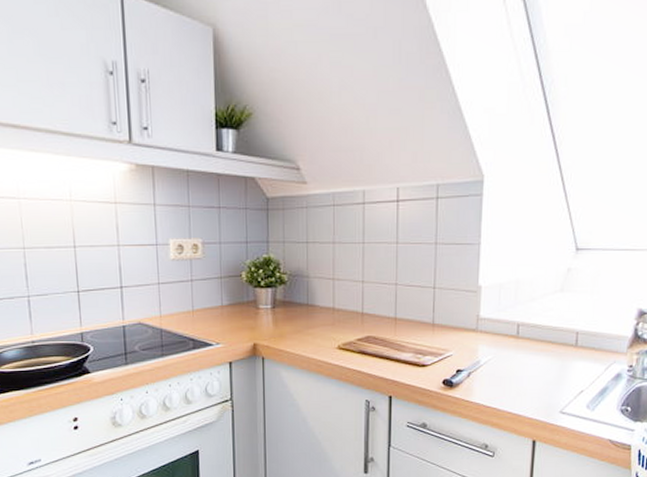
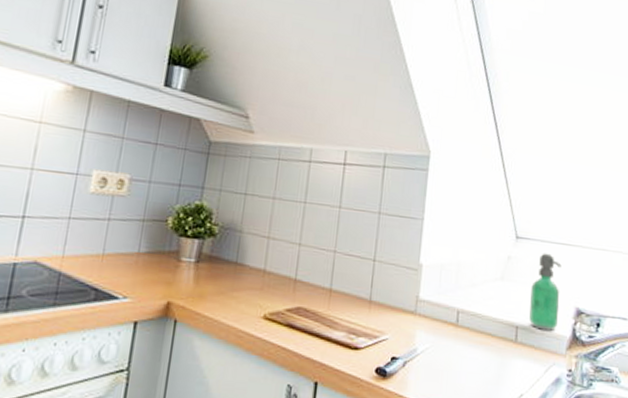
soap dispenser: none [590,261,624,333] -> present [529,253,562,331]

